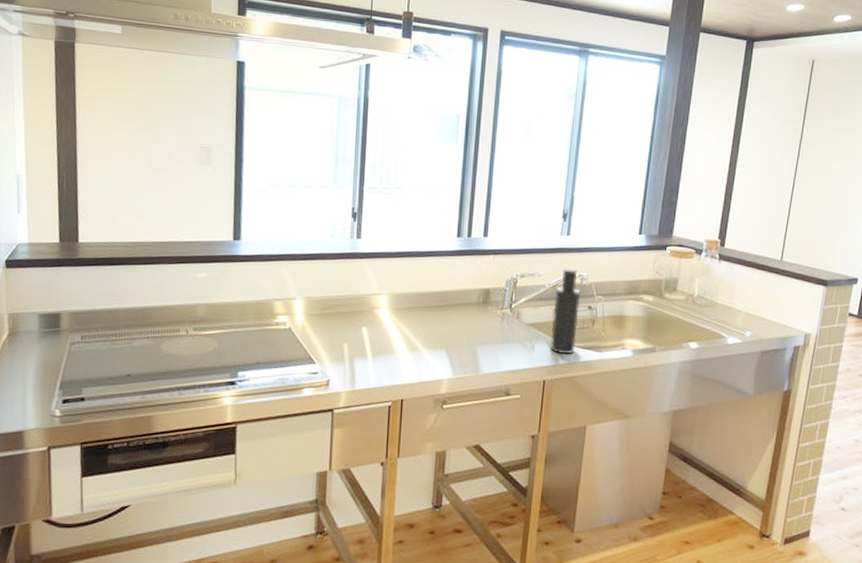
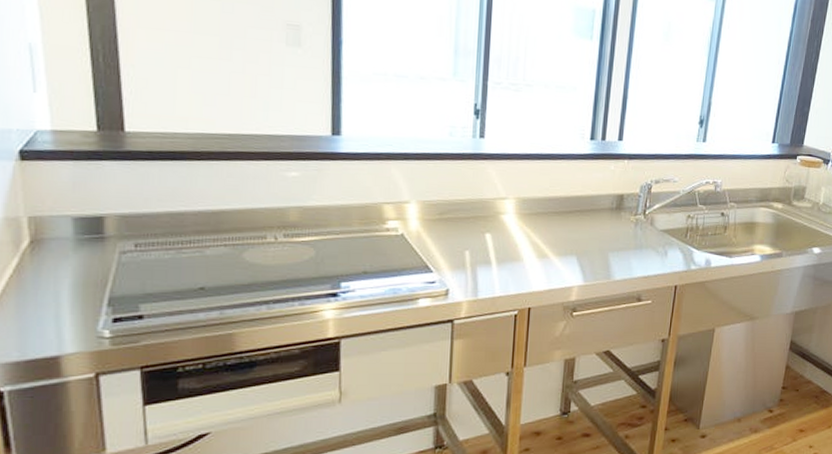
atomizer: present [549,268,581,355] -> none [682,174,714,261]

